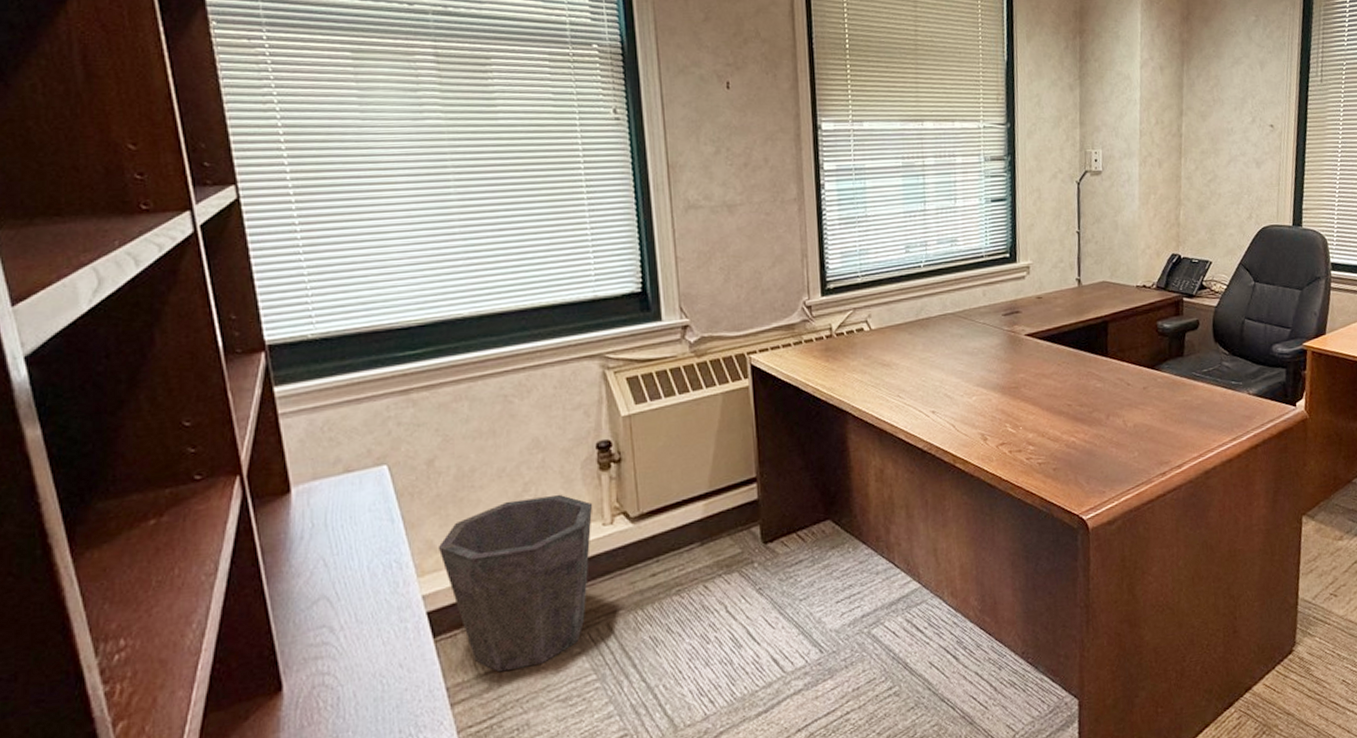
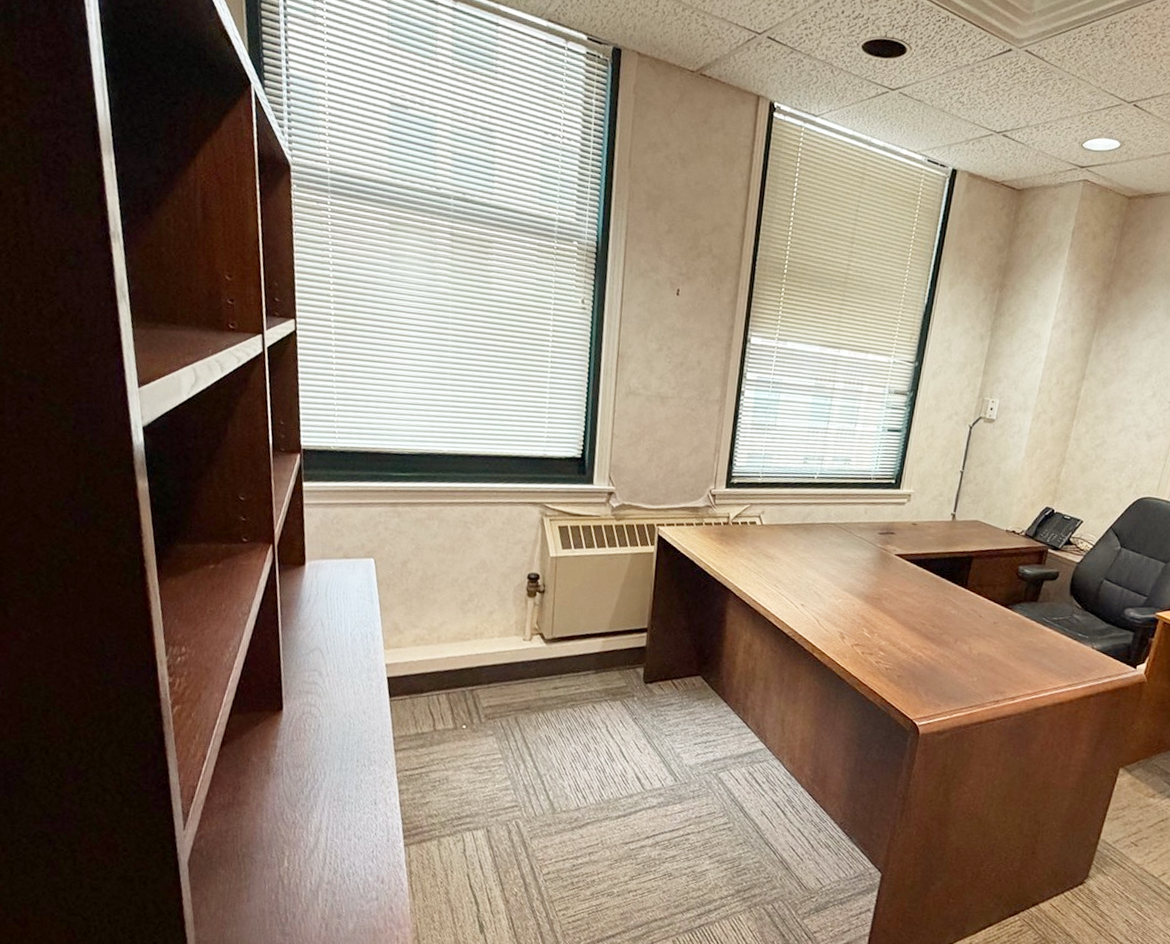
waste bin: present [437,494,593,673] -> none [401,605,519,737]

